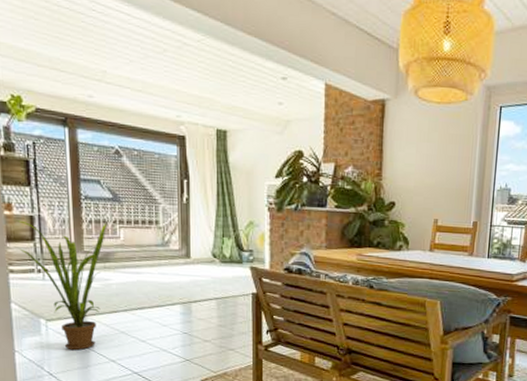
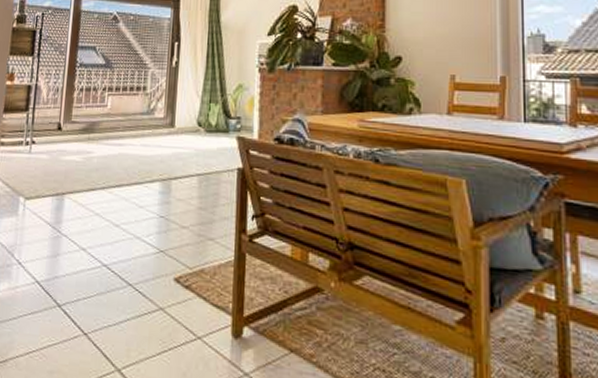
house plant: present [14,220,106,351] -> none [13,90,96,235]

